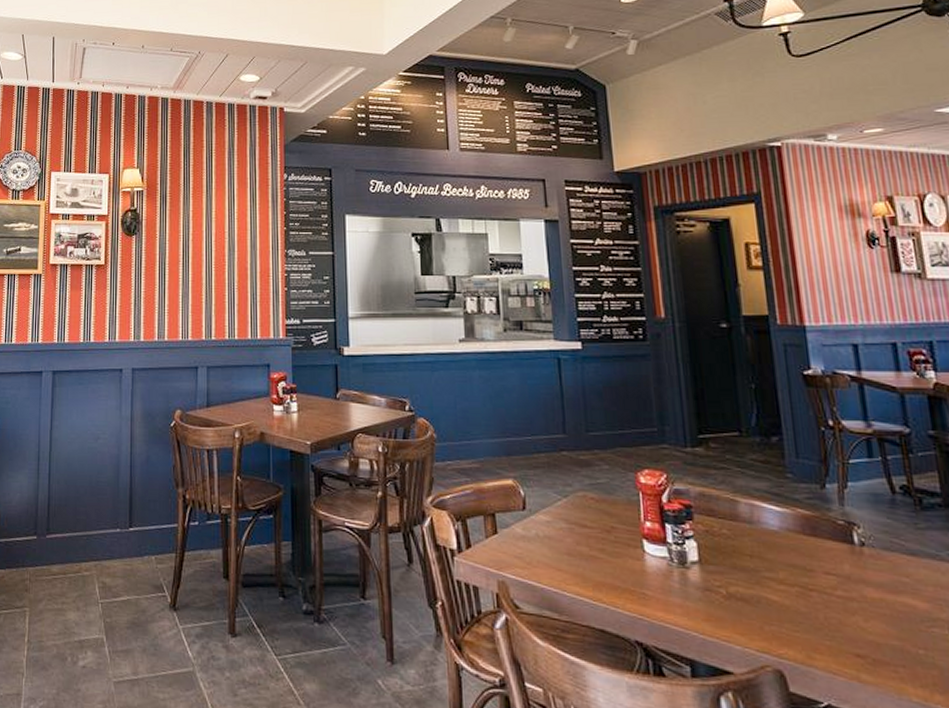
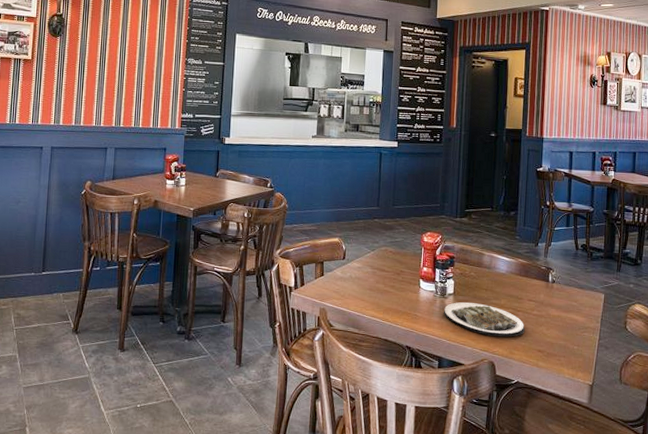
plate: none [686,575,827,631] -> present [443,302,525,337]

